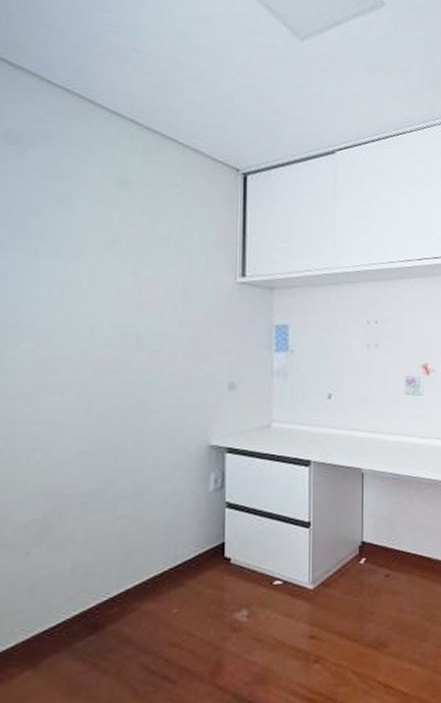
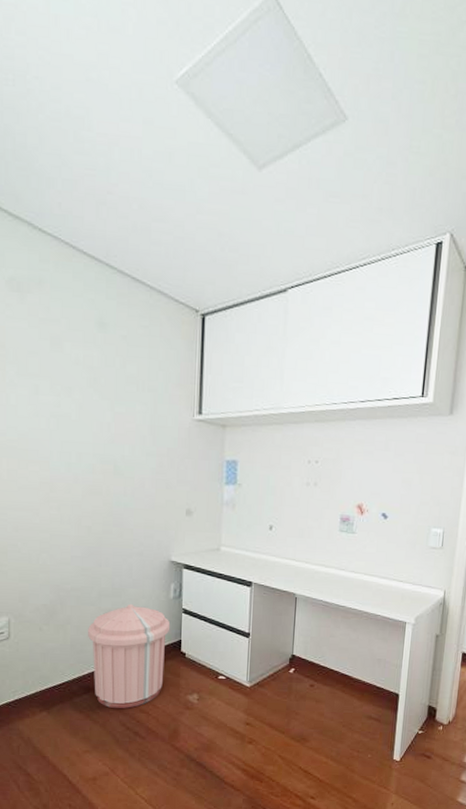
trash can: none [97,504,210,648] -> present [88,603,171,709]

